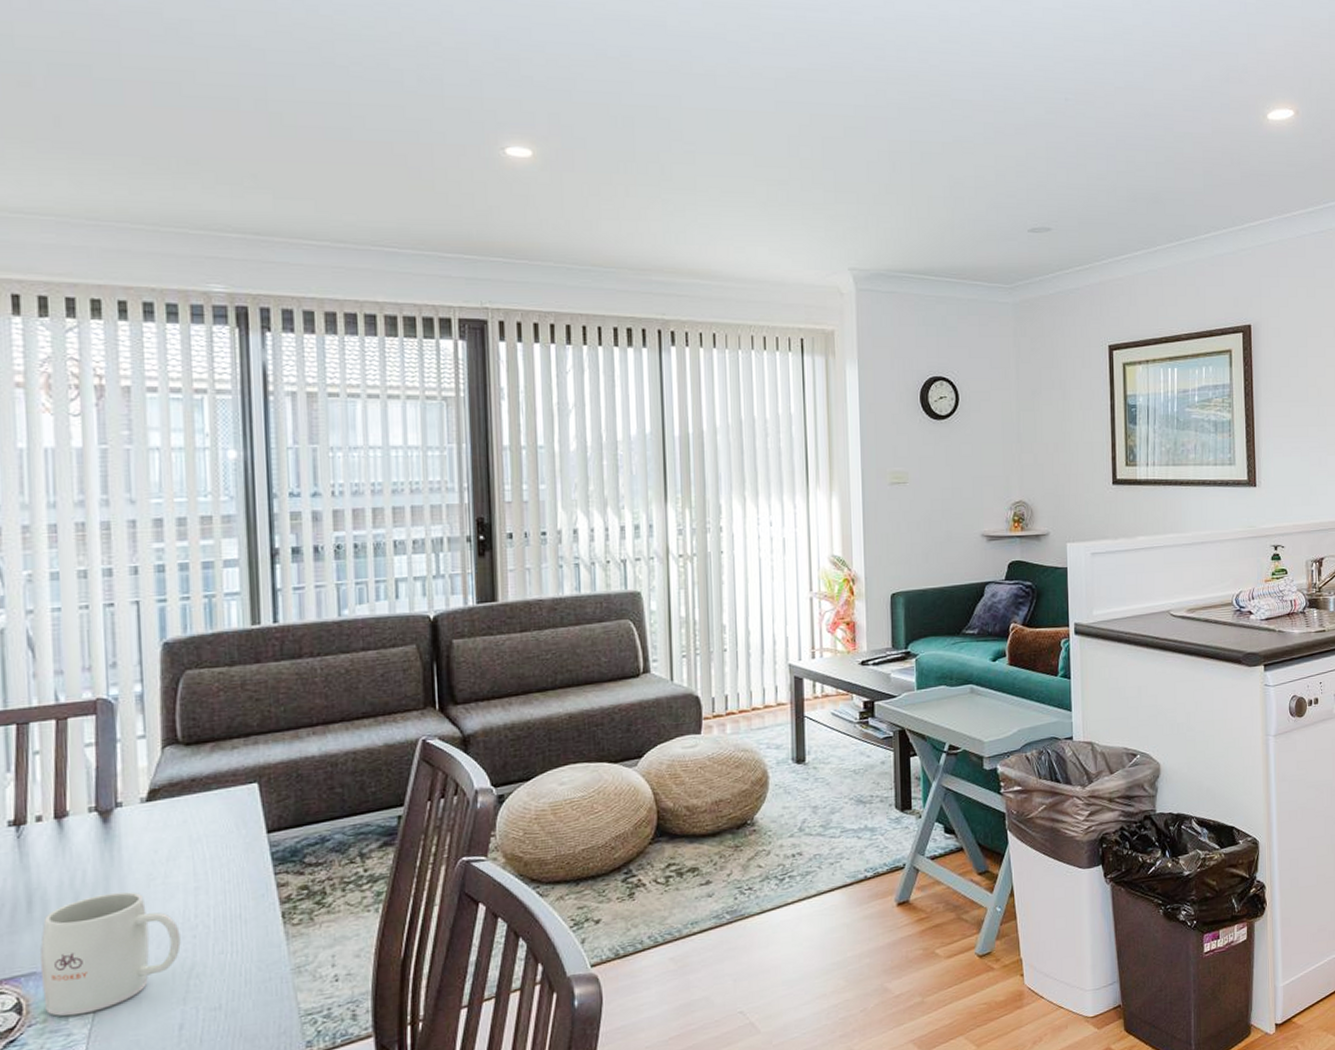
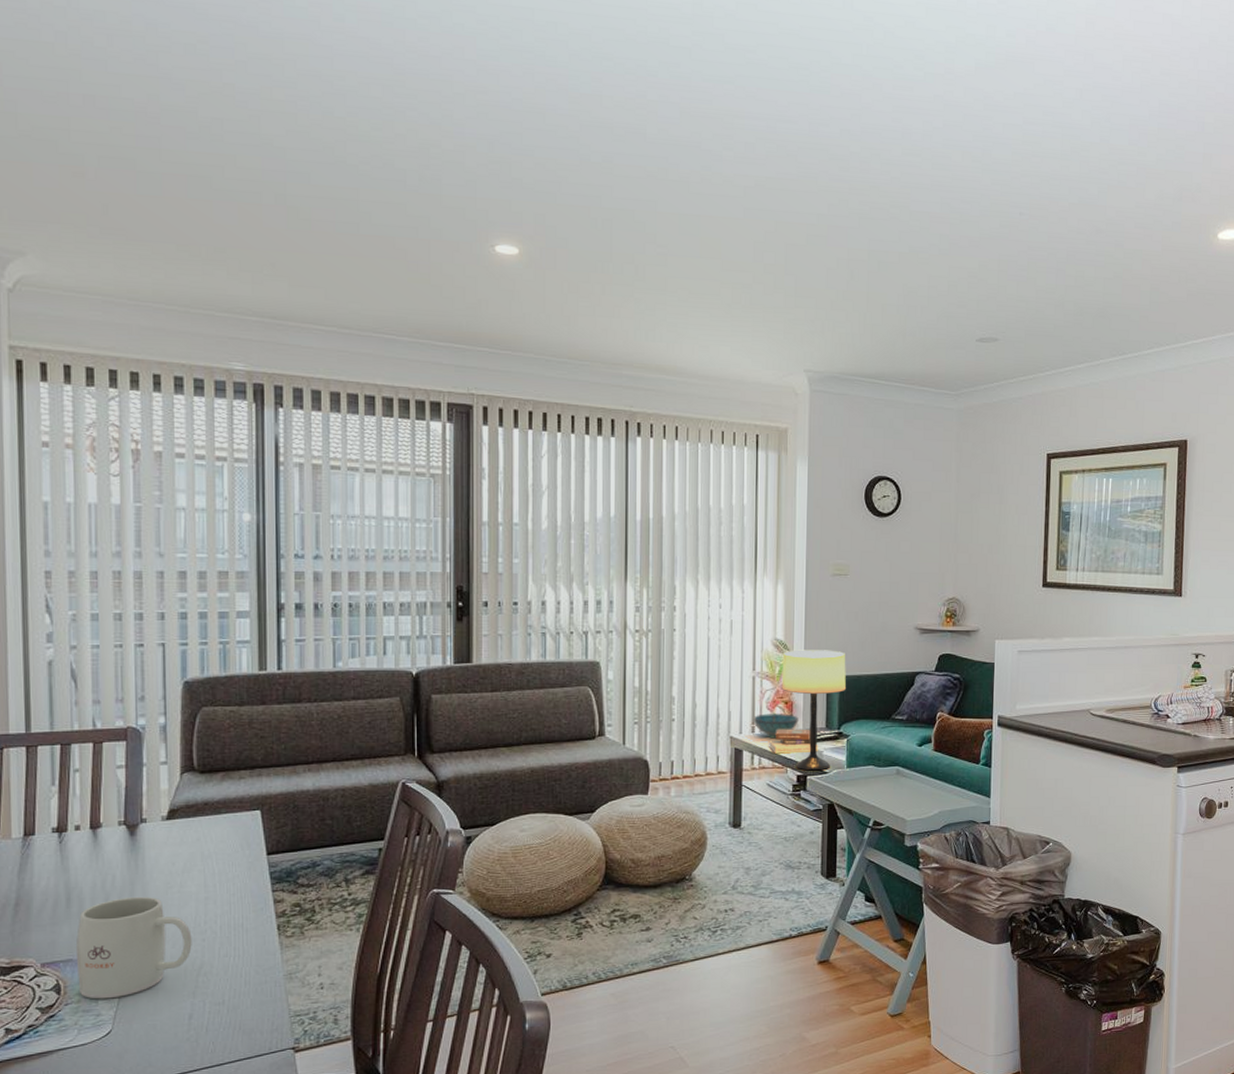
decorative bowl: none [812,635,862,663] -> present [753,714,799,739]
books: none [831,650,885,680] -> present [769,729,818,754]
table lamp: none [841,564,912,696] -> present [781,649,847,771]

